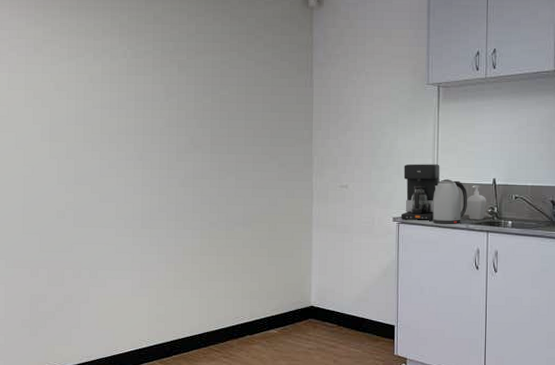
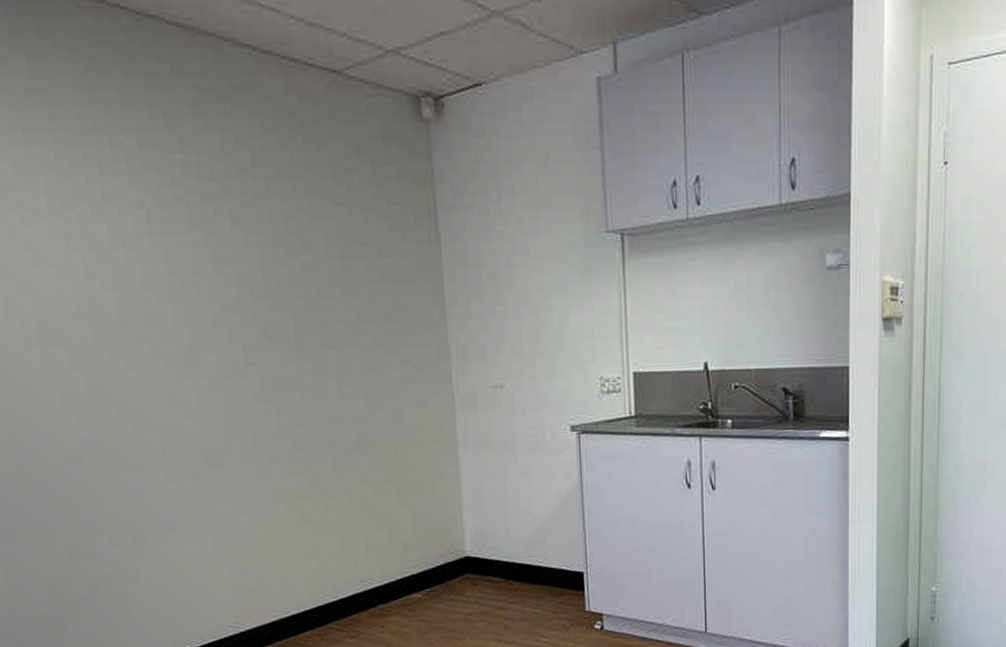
coffee maker: present [400,164,440,222] -> none [580,347,632,430]
kettle: present [432,179,467,225] -> none [624,367,671,432]
soap bottle: present [466,185,487,220] -> none [669,373,698,422]

